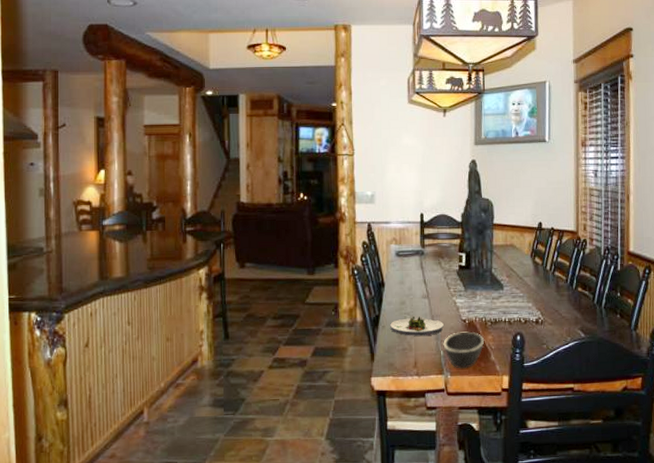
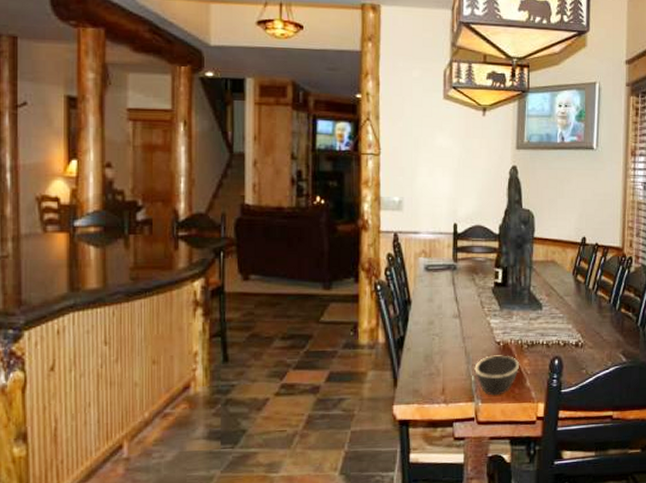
salad plate: present [390,316,445,336] -> none [416,338,477,360]

